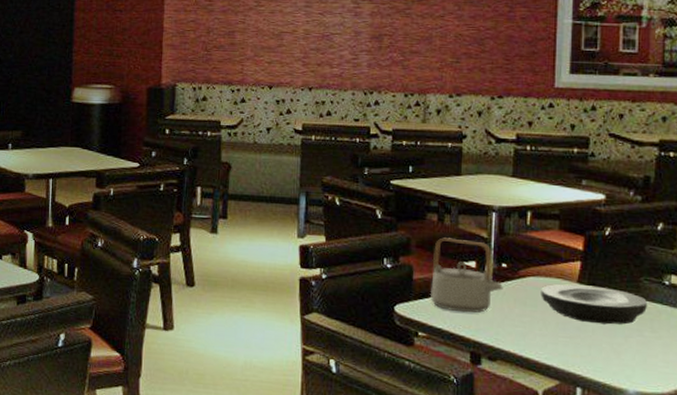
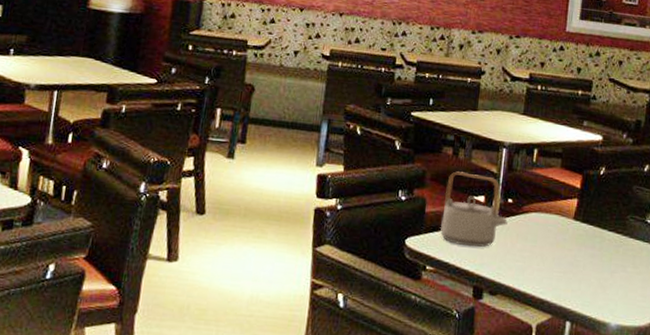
plate: present [541,283,647,325] -> none [540,220,631,261]

